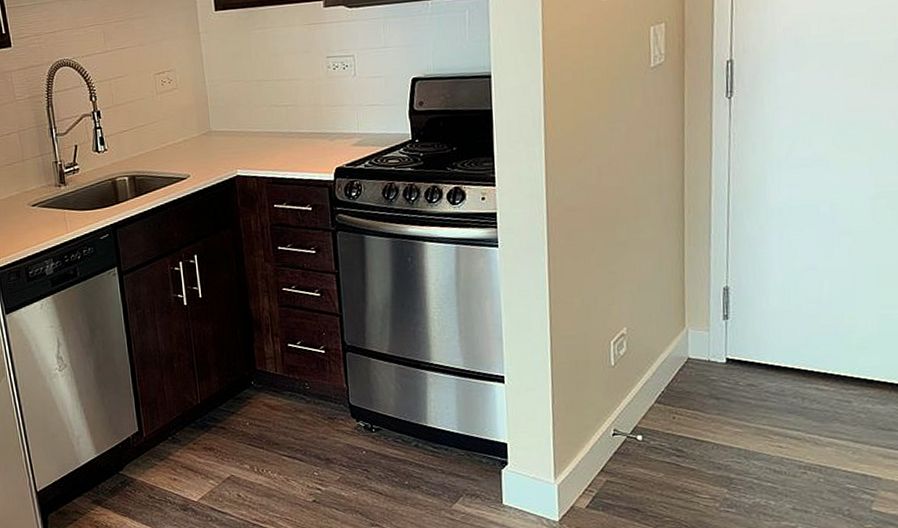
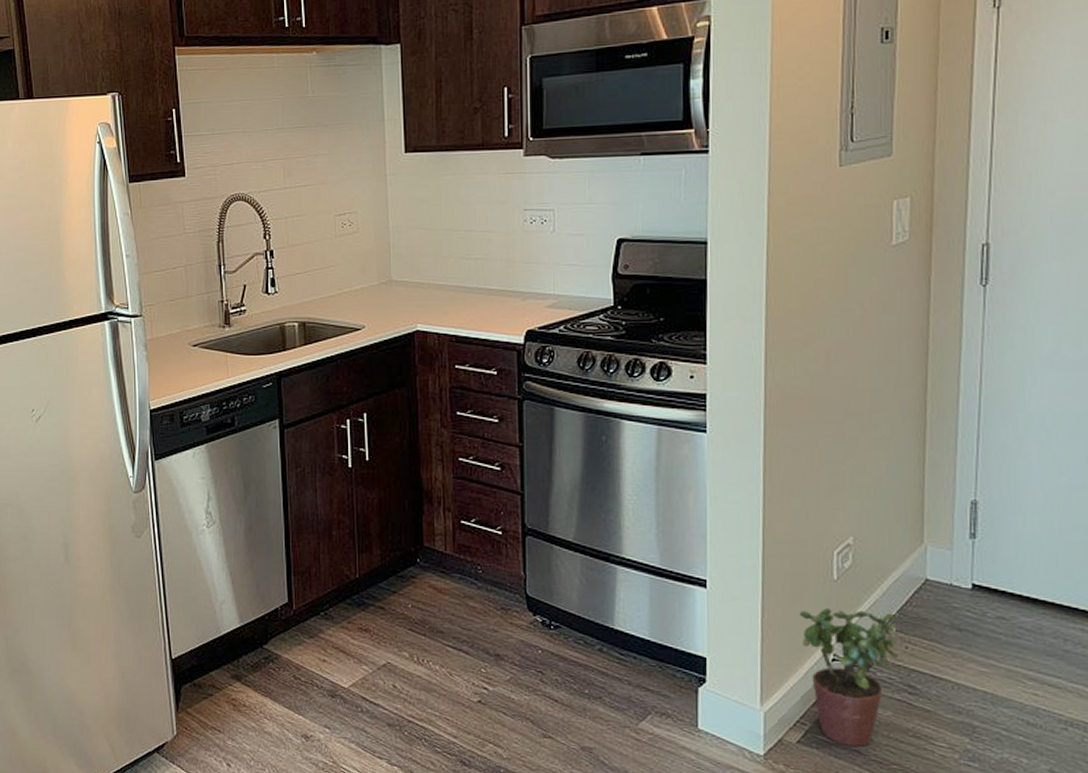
potted plant: none [583,389,667,506] -> present [799,608,898,747]

